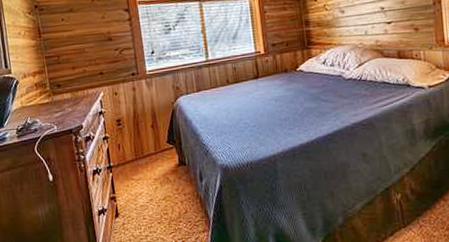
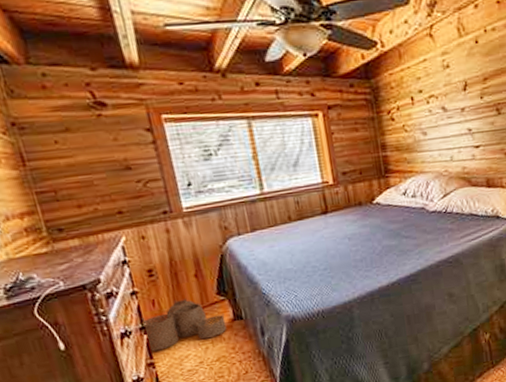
woven basket: none [109,145,173,188] -> present [141,299,227,352]

